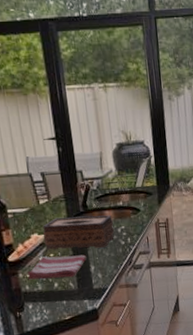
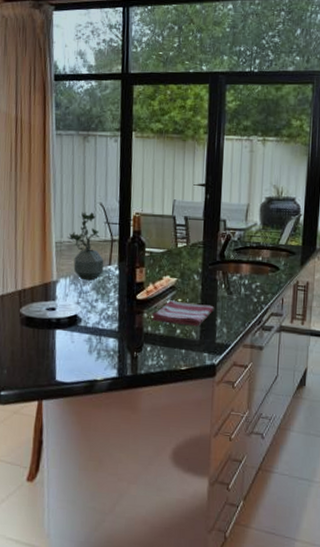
tissue box: present [42,215,115,250] -> none [174,263,249,302]

